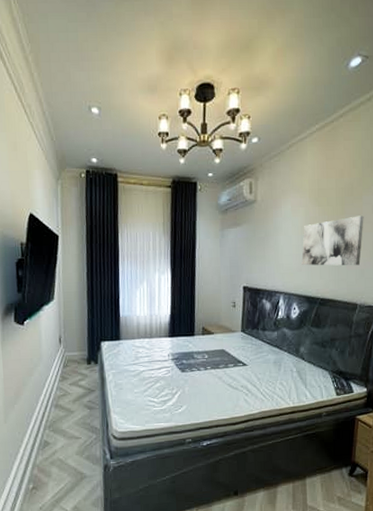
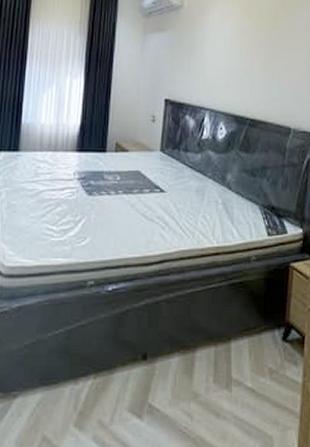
wall art: present [301,215,364,266] -> none [230,31,298,85]

